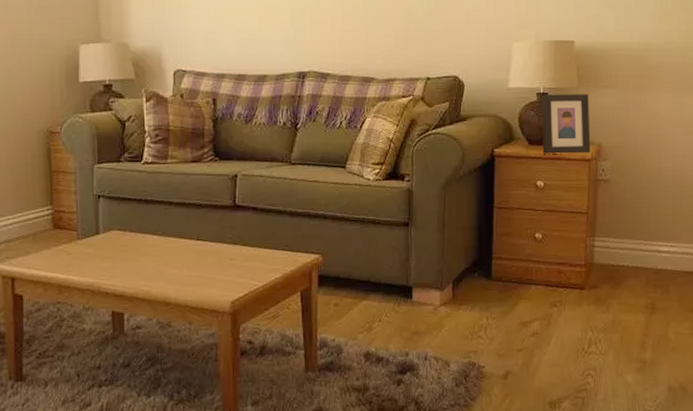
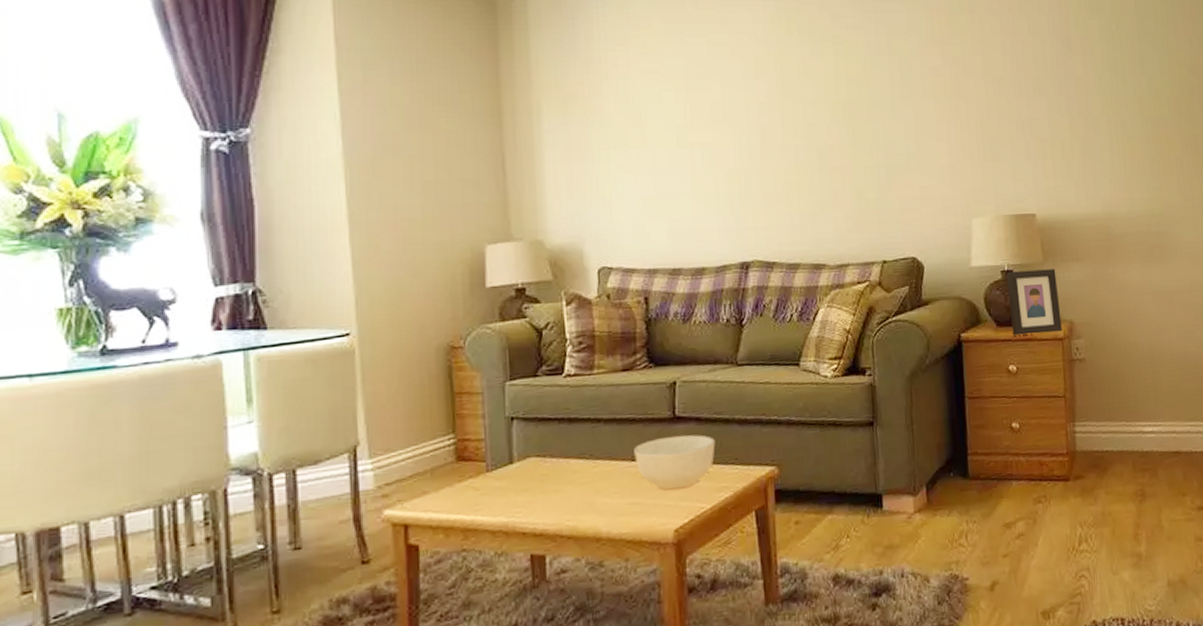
bowl: none [199,221,269,269] -> present [634,434,716,491]

